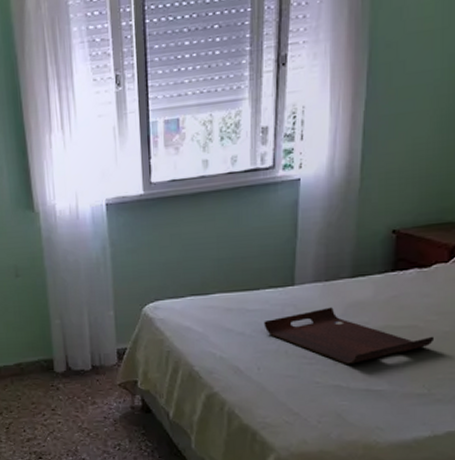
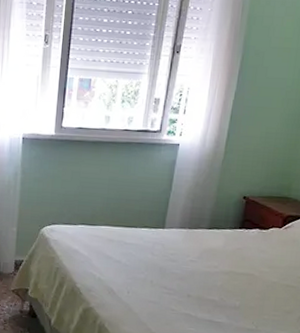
serving tray: present [263,307,435,364] -> none [137,250,265,298]

